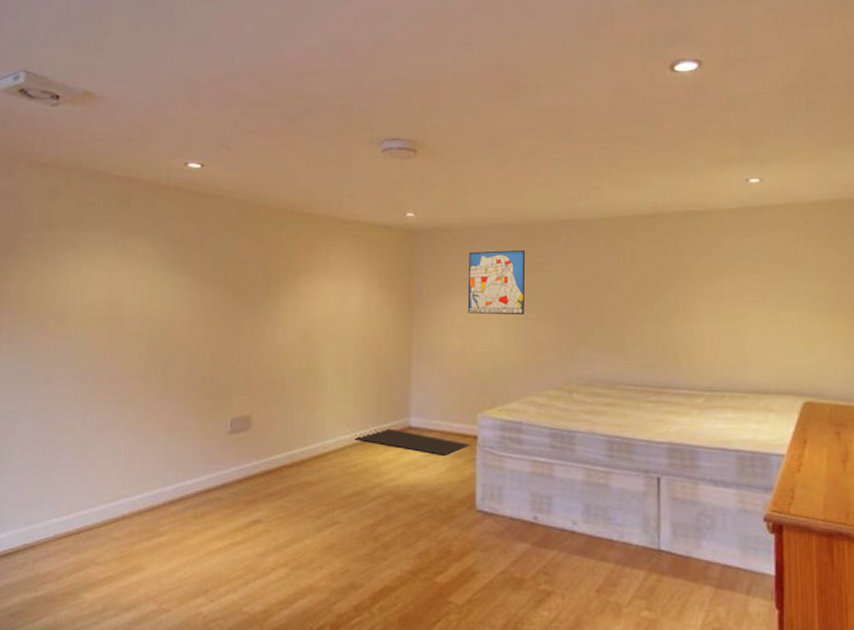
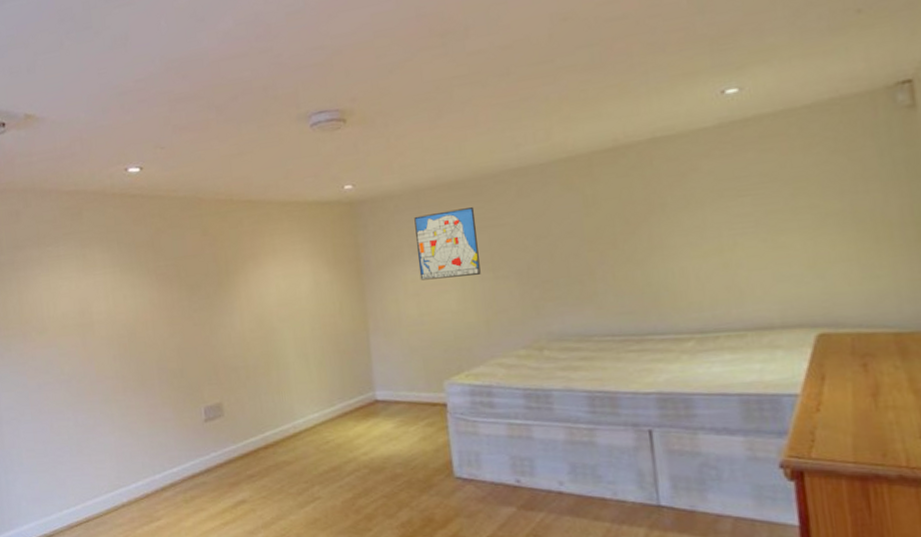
mat: present [355,427,470,456] -> none [323,402,440,426]

